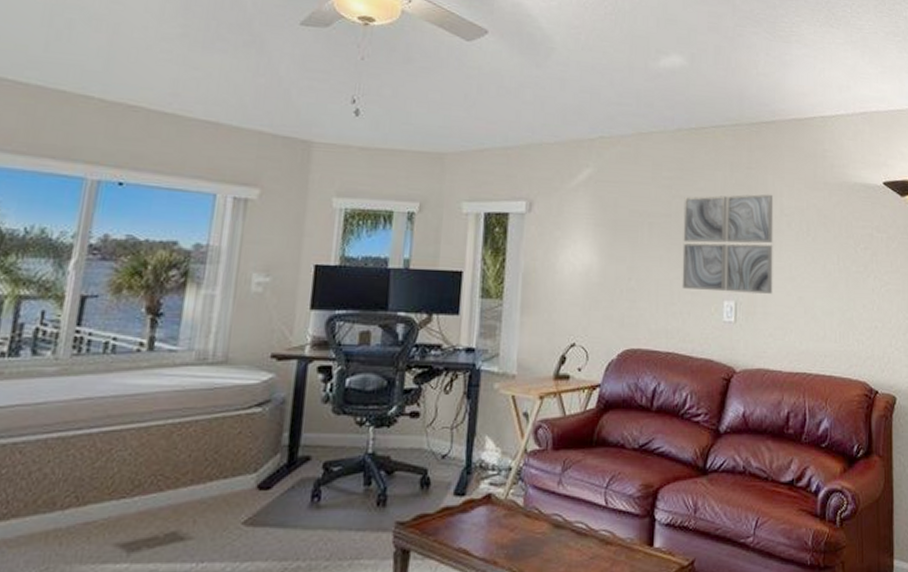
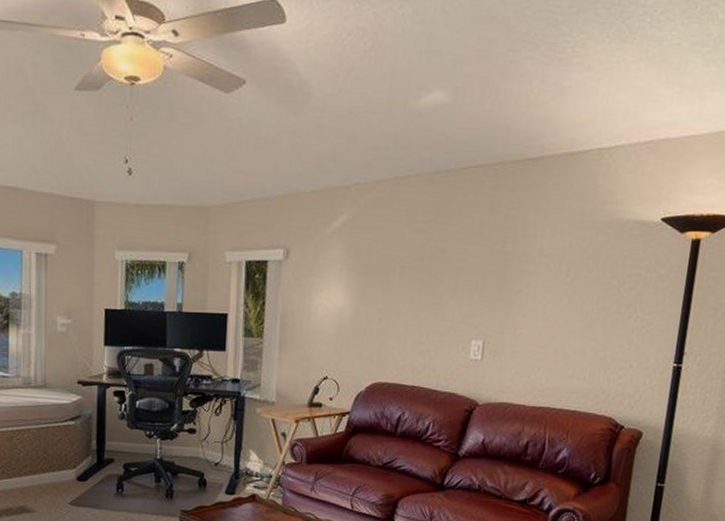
wall art: present [682,194,774,294] -> none [430,235,534,334]

